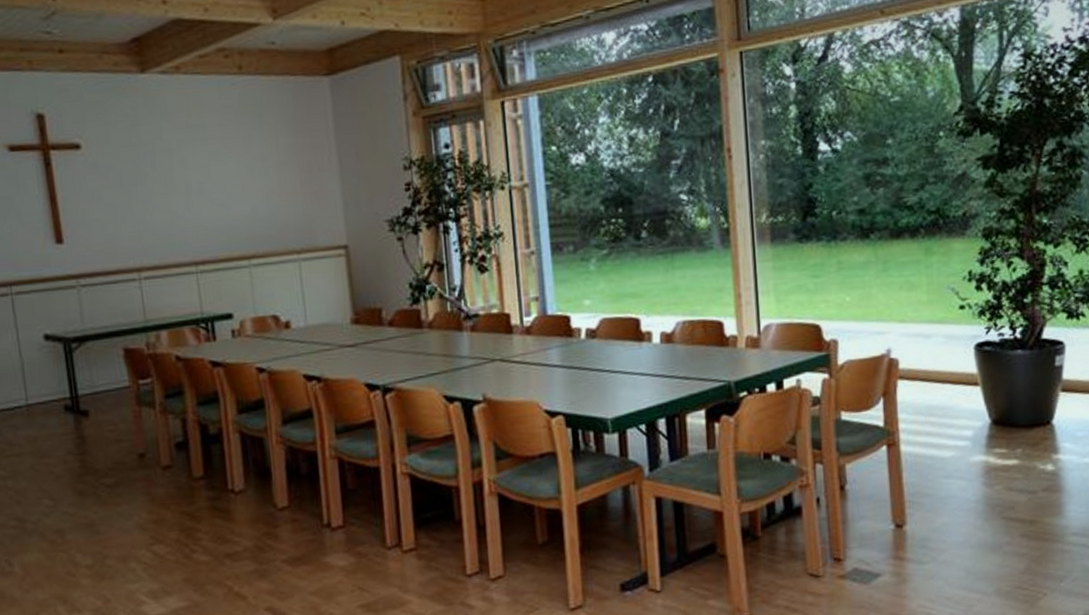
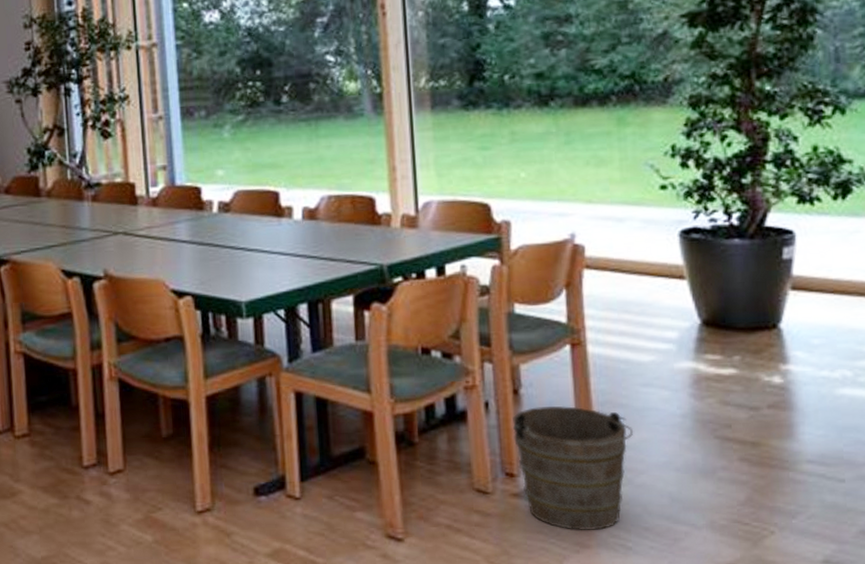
bucket: none [839,498,938,604] -> present [512,405,634,531]

